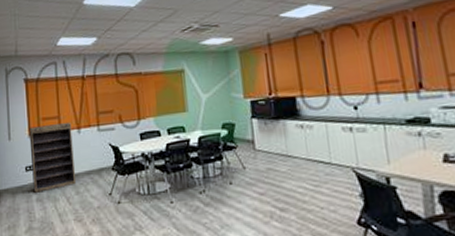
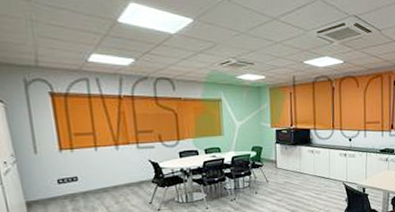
bookshelf: present [29,123,77,193] -> none [59,139,116,203]

